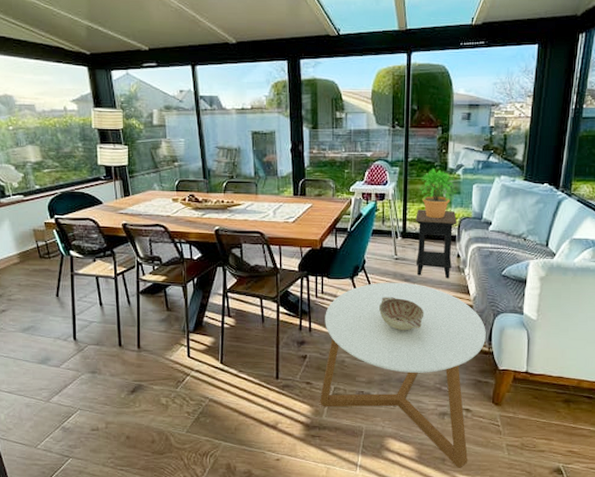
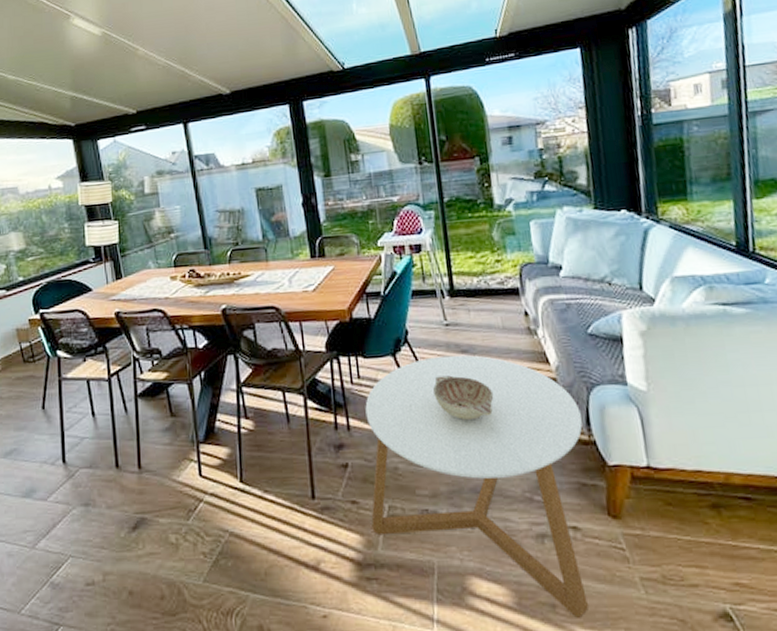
side table: present [415,209,458,278] -> none [463,257,520,345]
potted plant: present [419,168,456,219] -> none [462,207,510,269]

